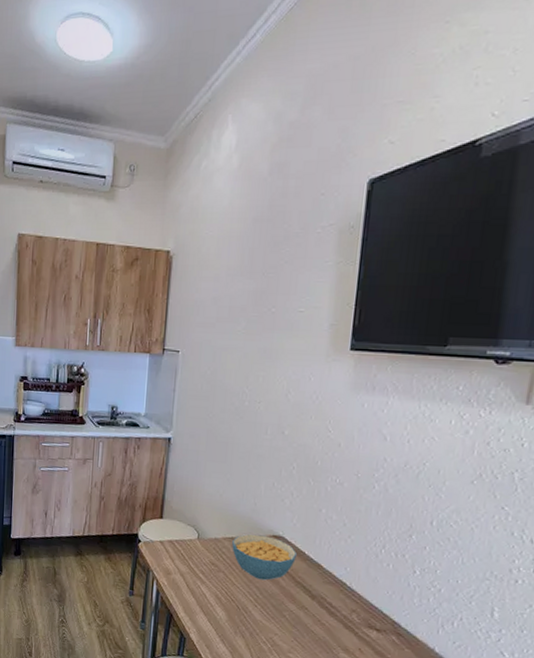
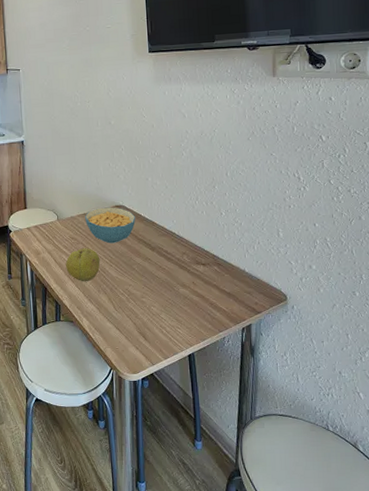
fruit: none [199,577,243,619] -> present [66,248,100,282]

